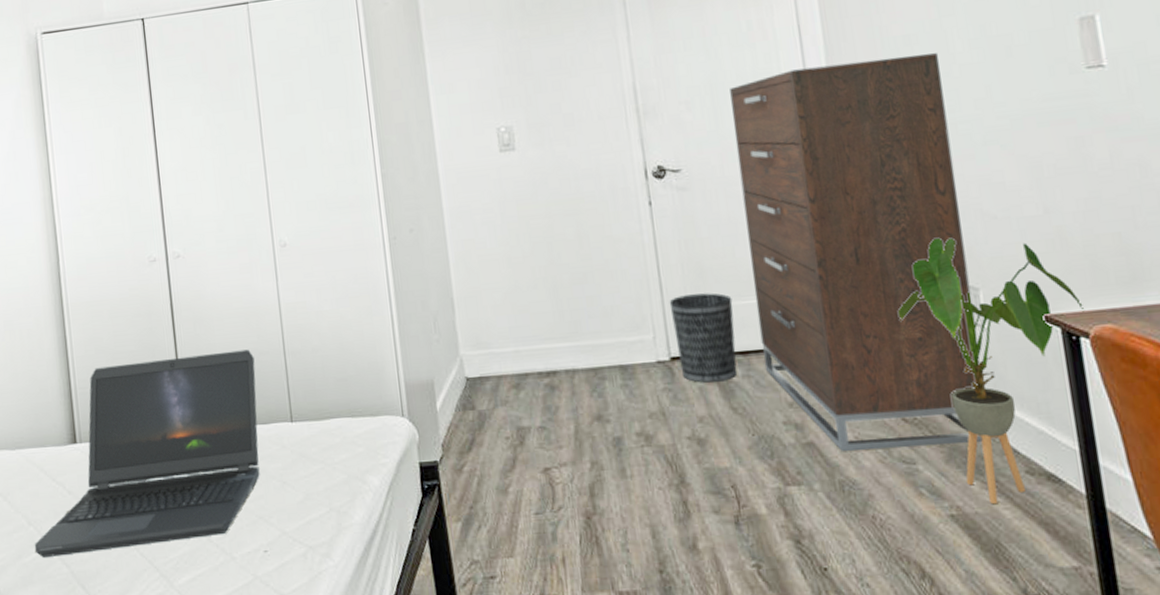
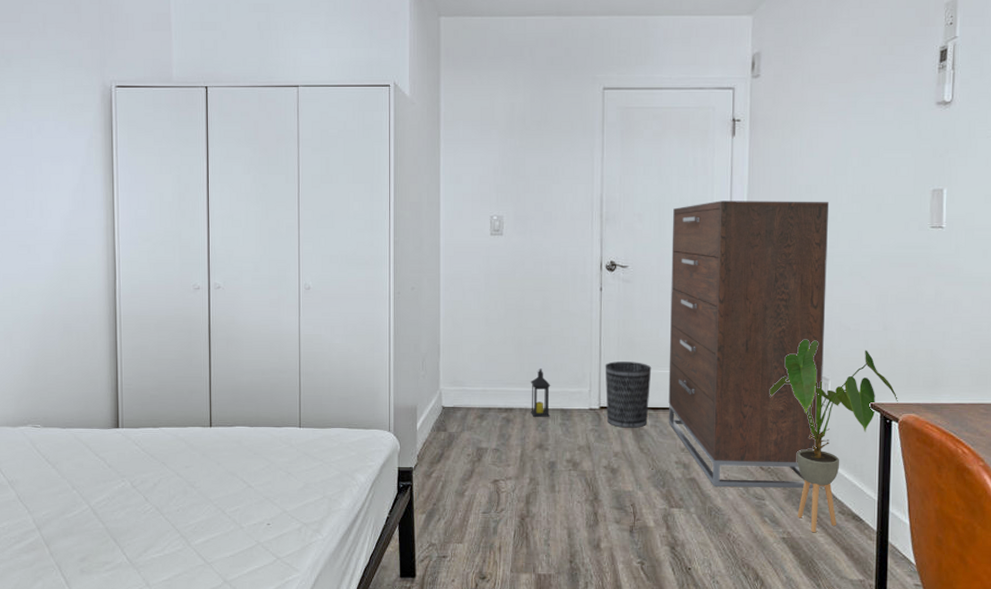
laptop computer: present [34,349,260,557] -> none [76,367,274,515]
lantern: none [574,315,606,381] -> present [530,368,551,418]

